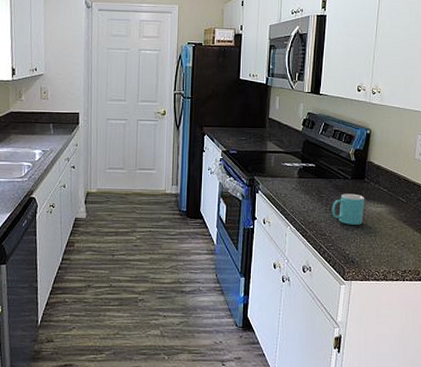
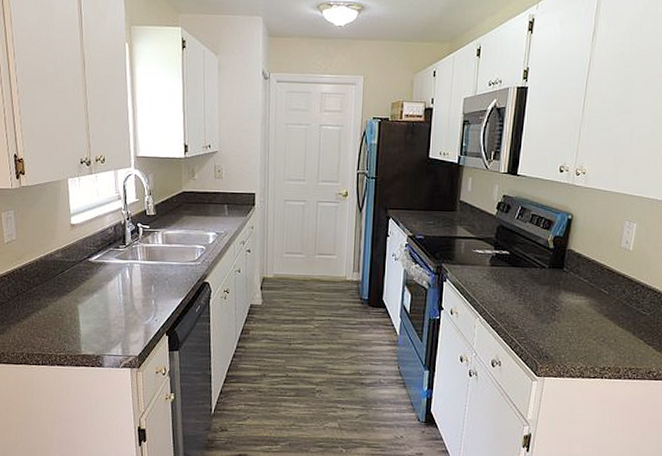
mug: present [332,193,365,225] -> none [526,283,563,318]

